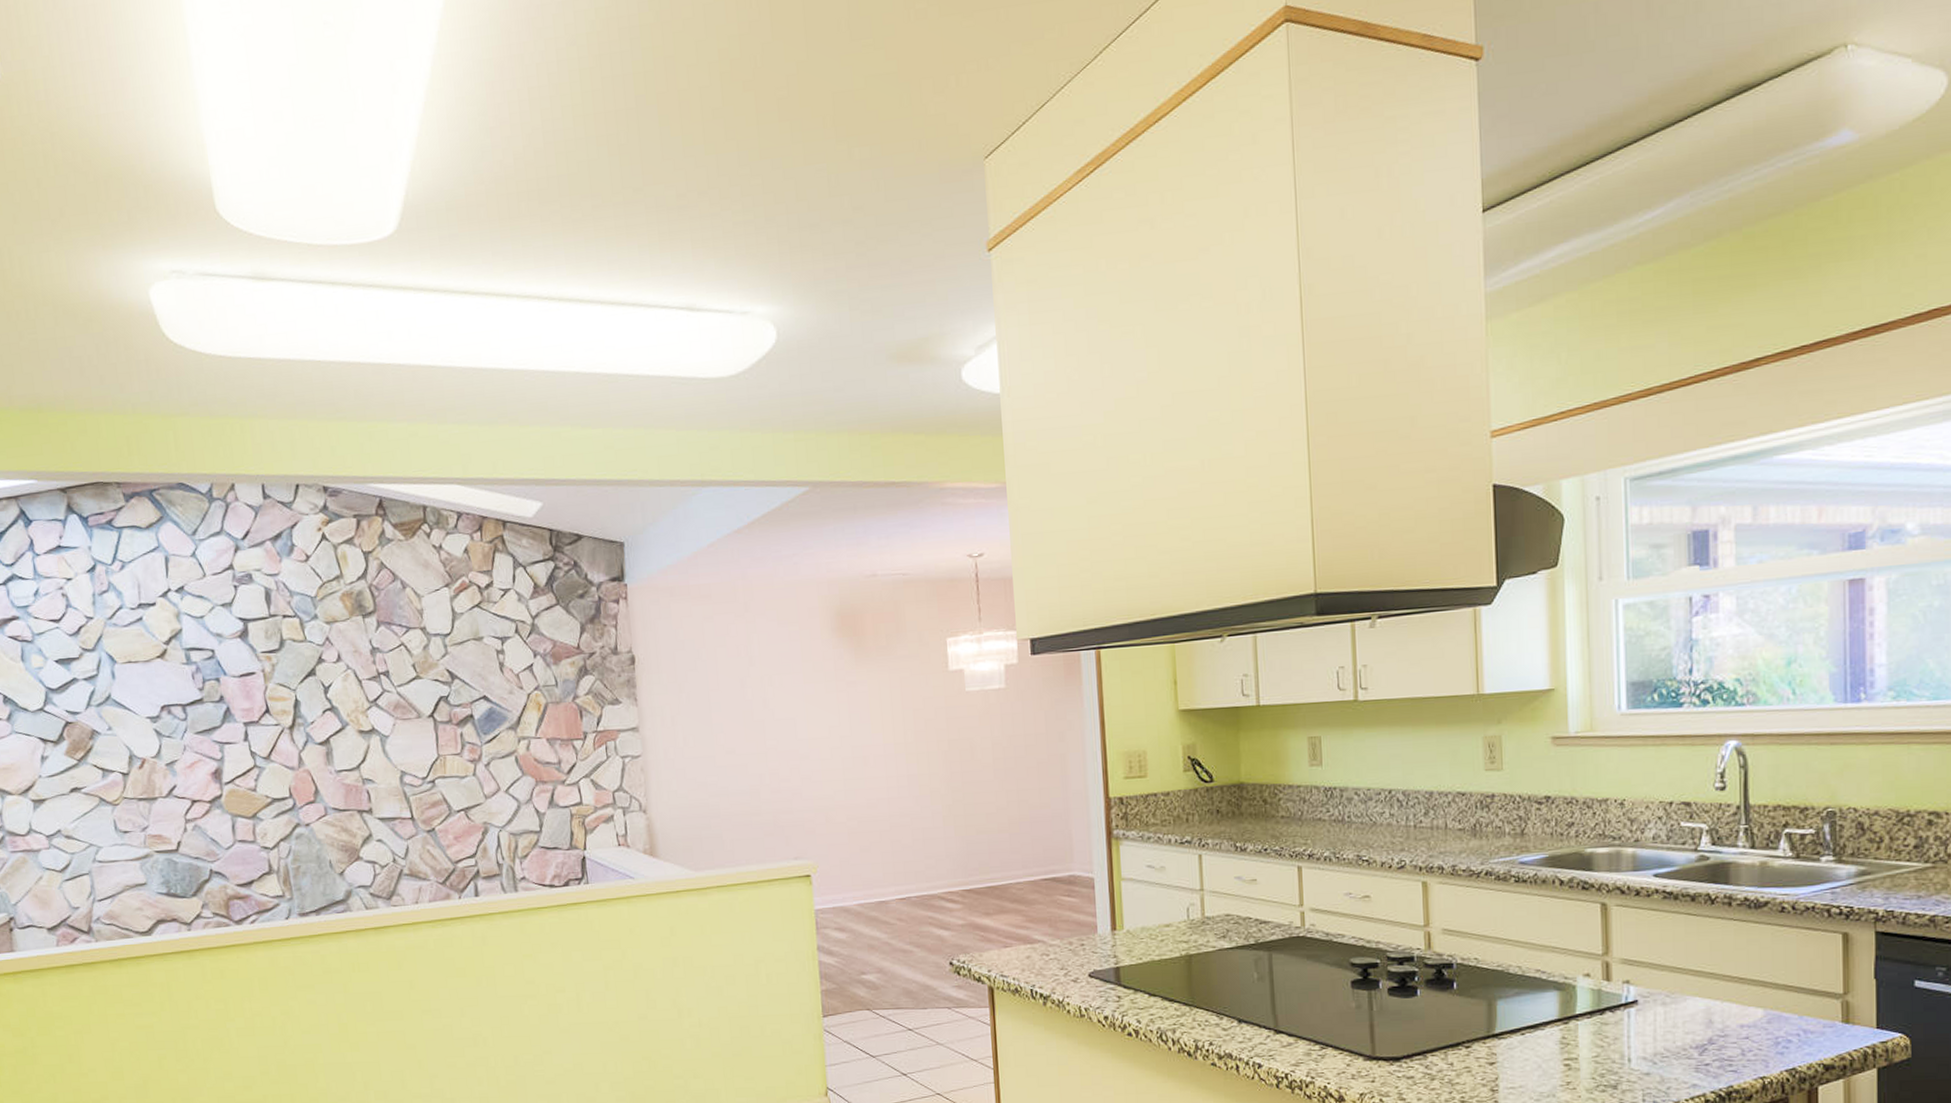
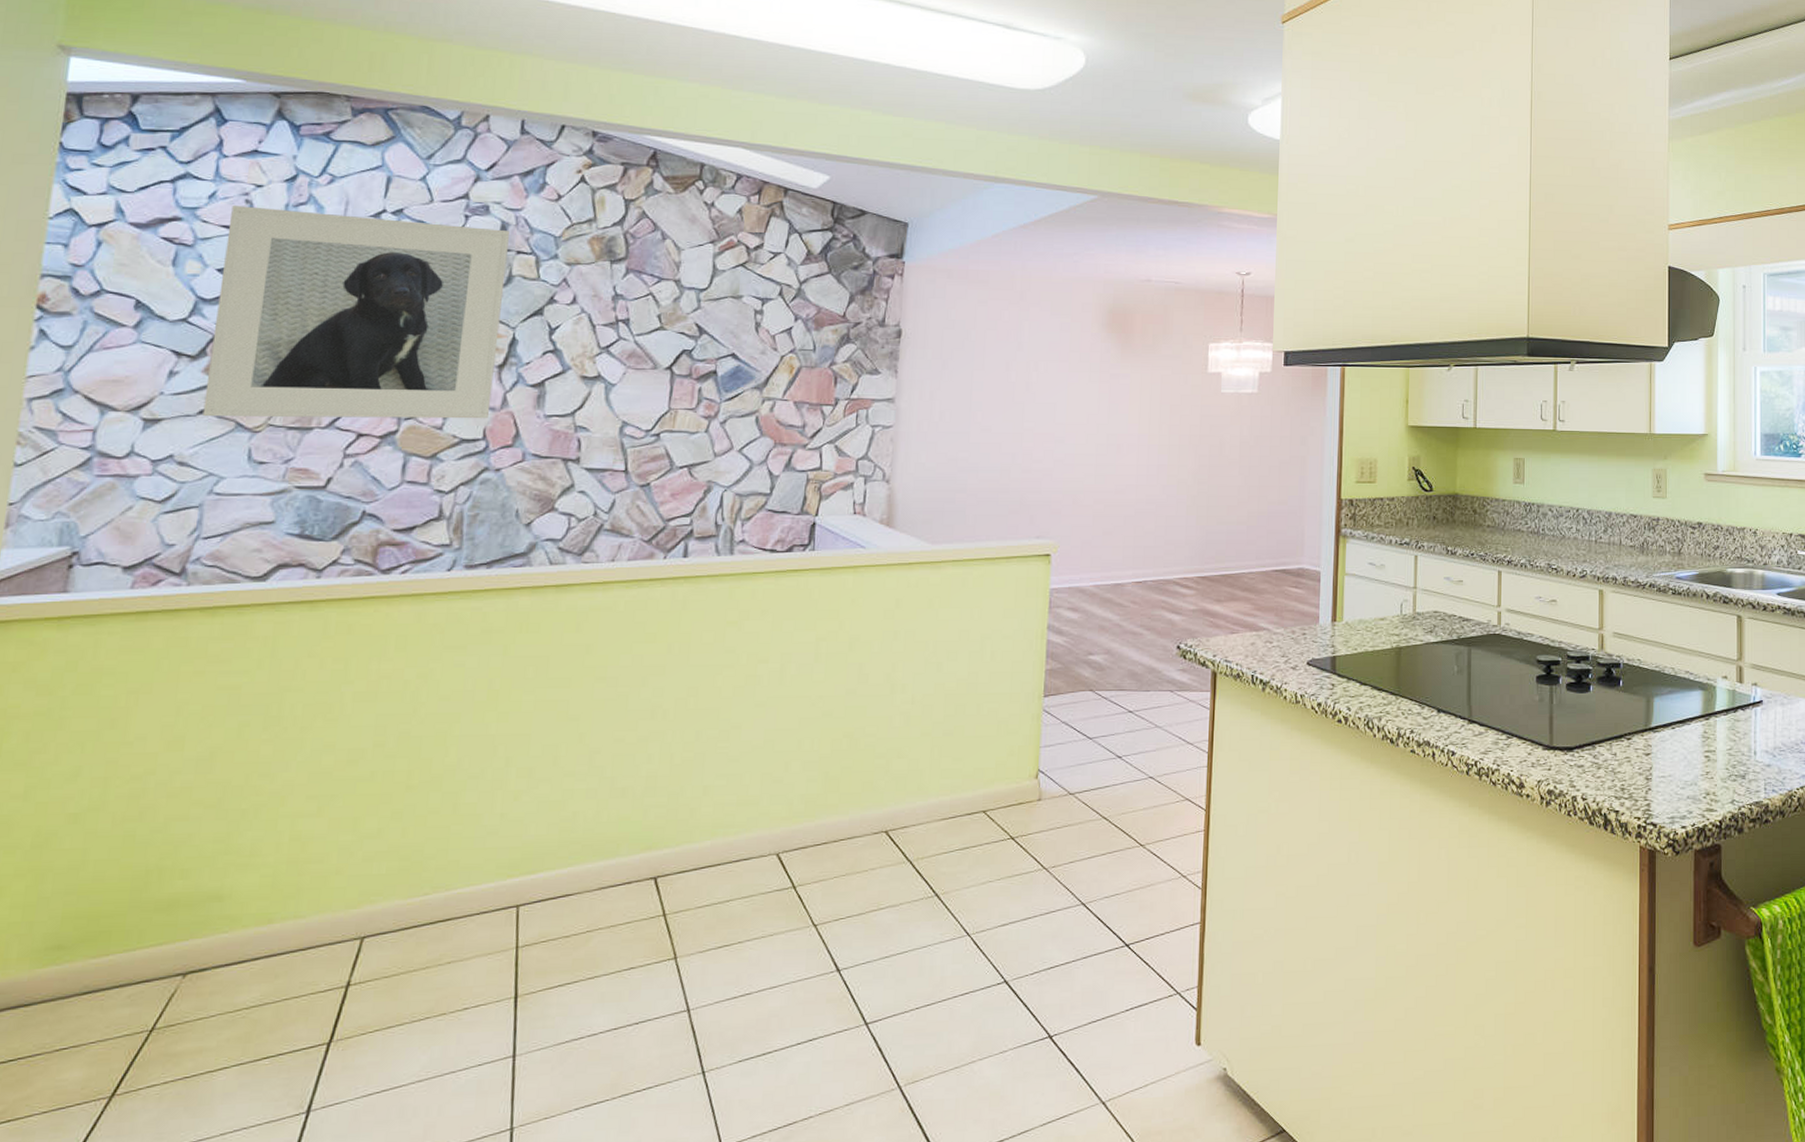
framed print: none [53,595,291,795] -> present [203,204,511,419]

